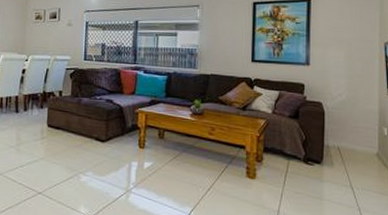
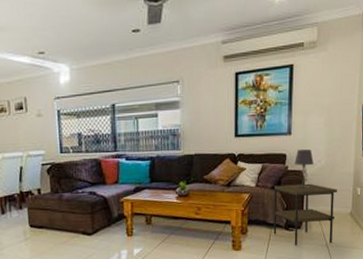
side table: none [291,114,362,185] -> present [273,183,338,245]
table lamp: none [313,80,334,123] -> present [294,149,314,190]

